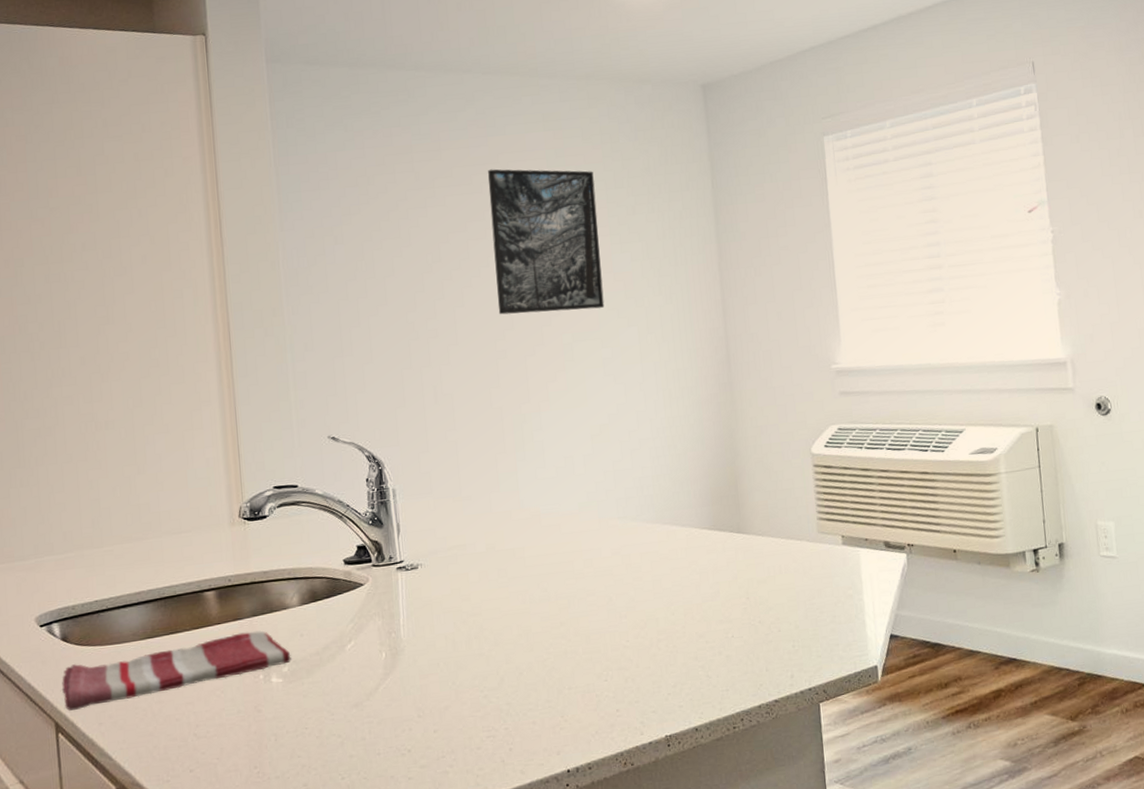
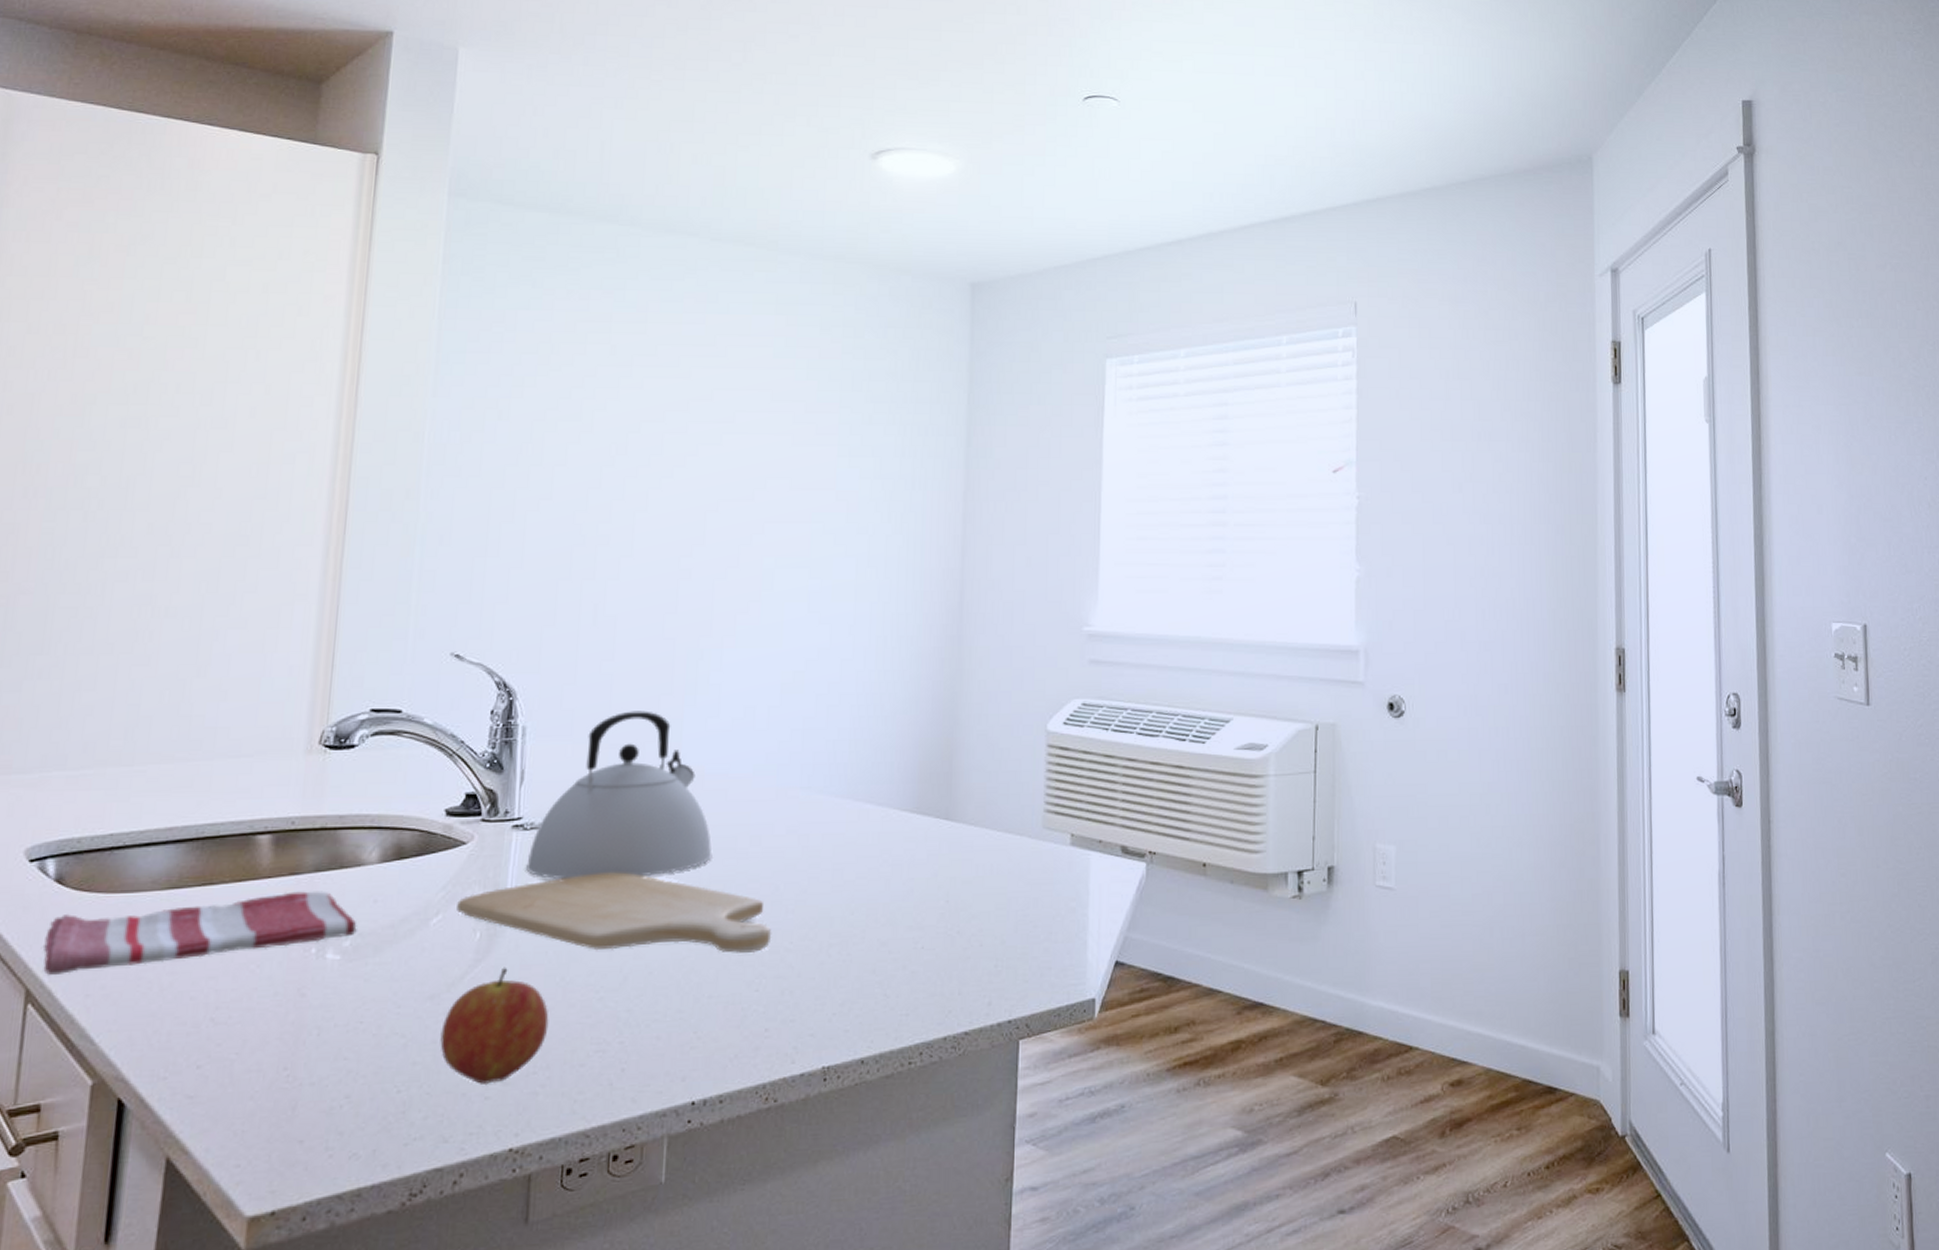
chopping board: none [364,596,612,659] -> present [457,872,772,953]
fruit: none [367,677,449,768] -> present [440,967,549,1084]
kettle: none [412,467,556,607] -> present [526,711,713,880]
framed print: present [488,169,605,315] -> none [688,352,828,531]

